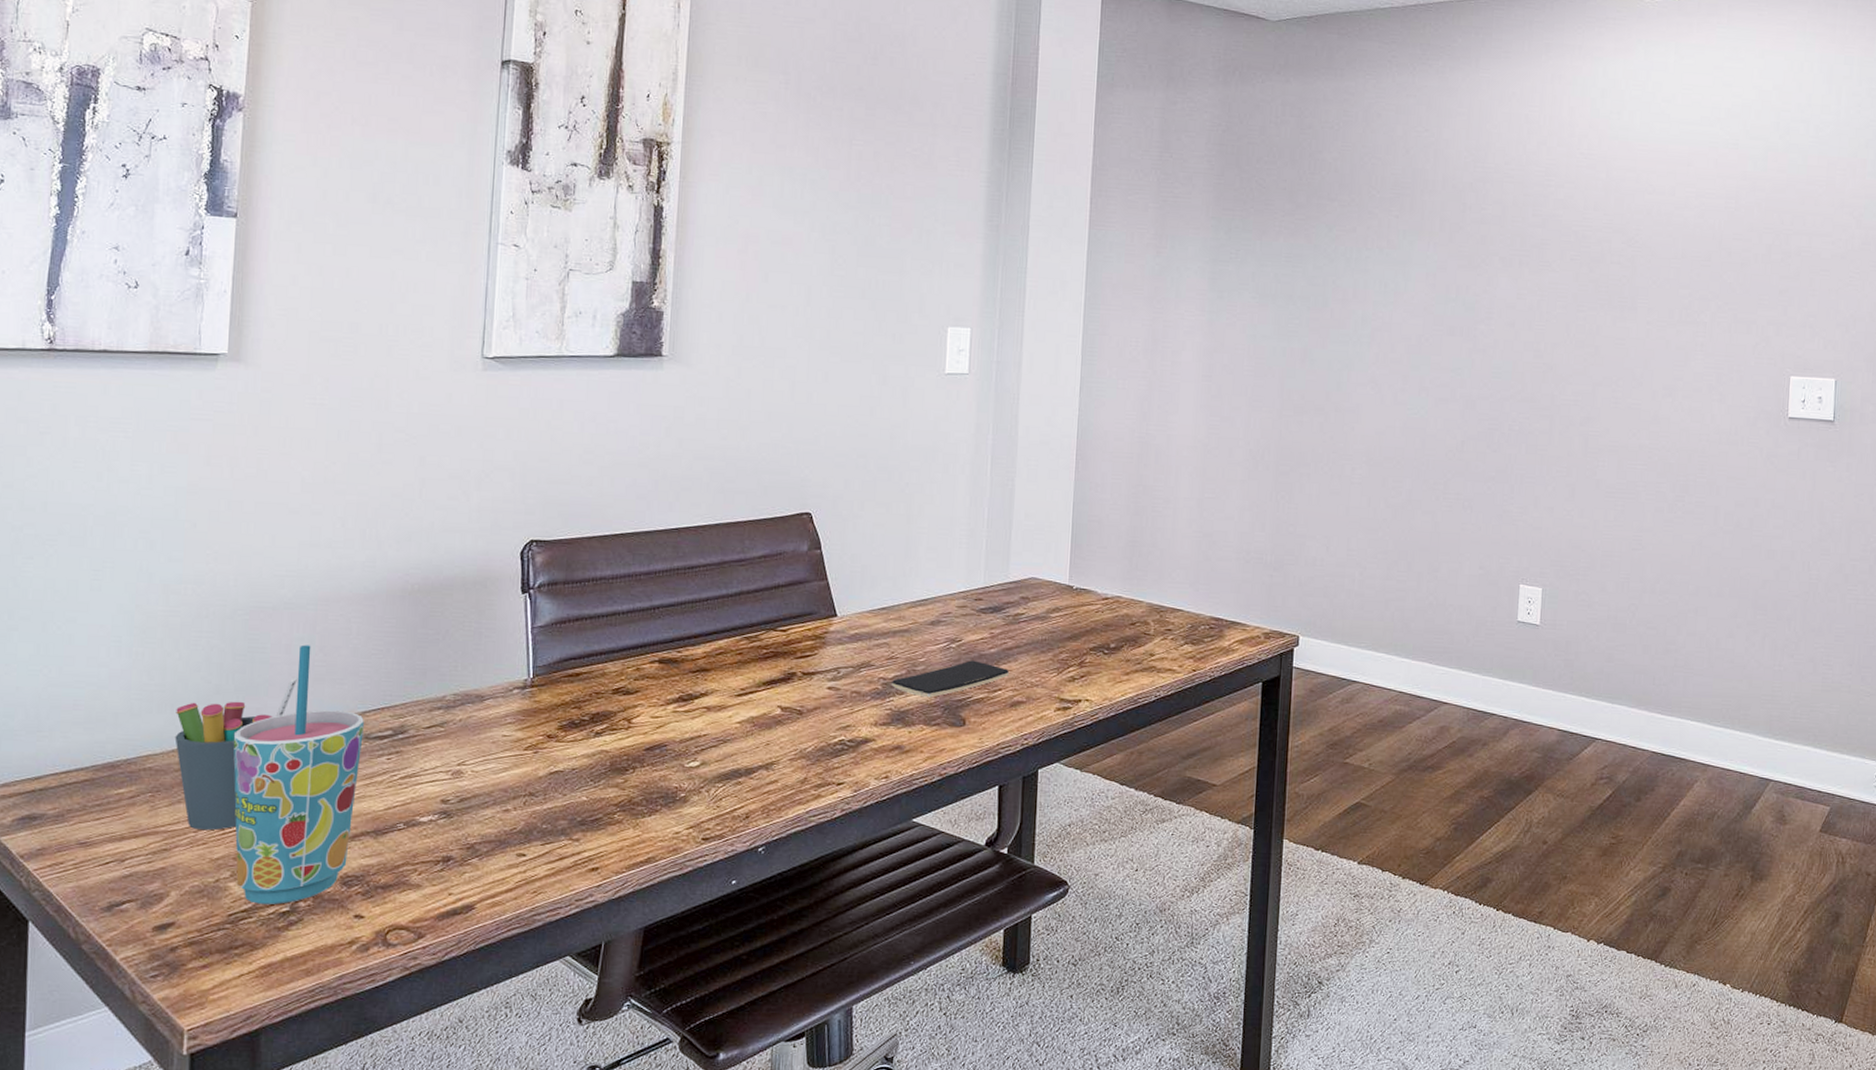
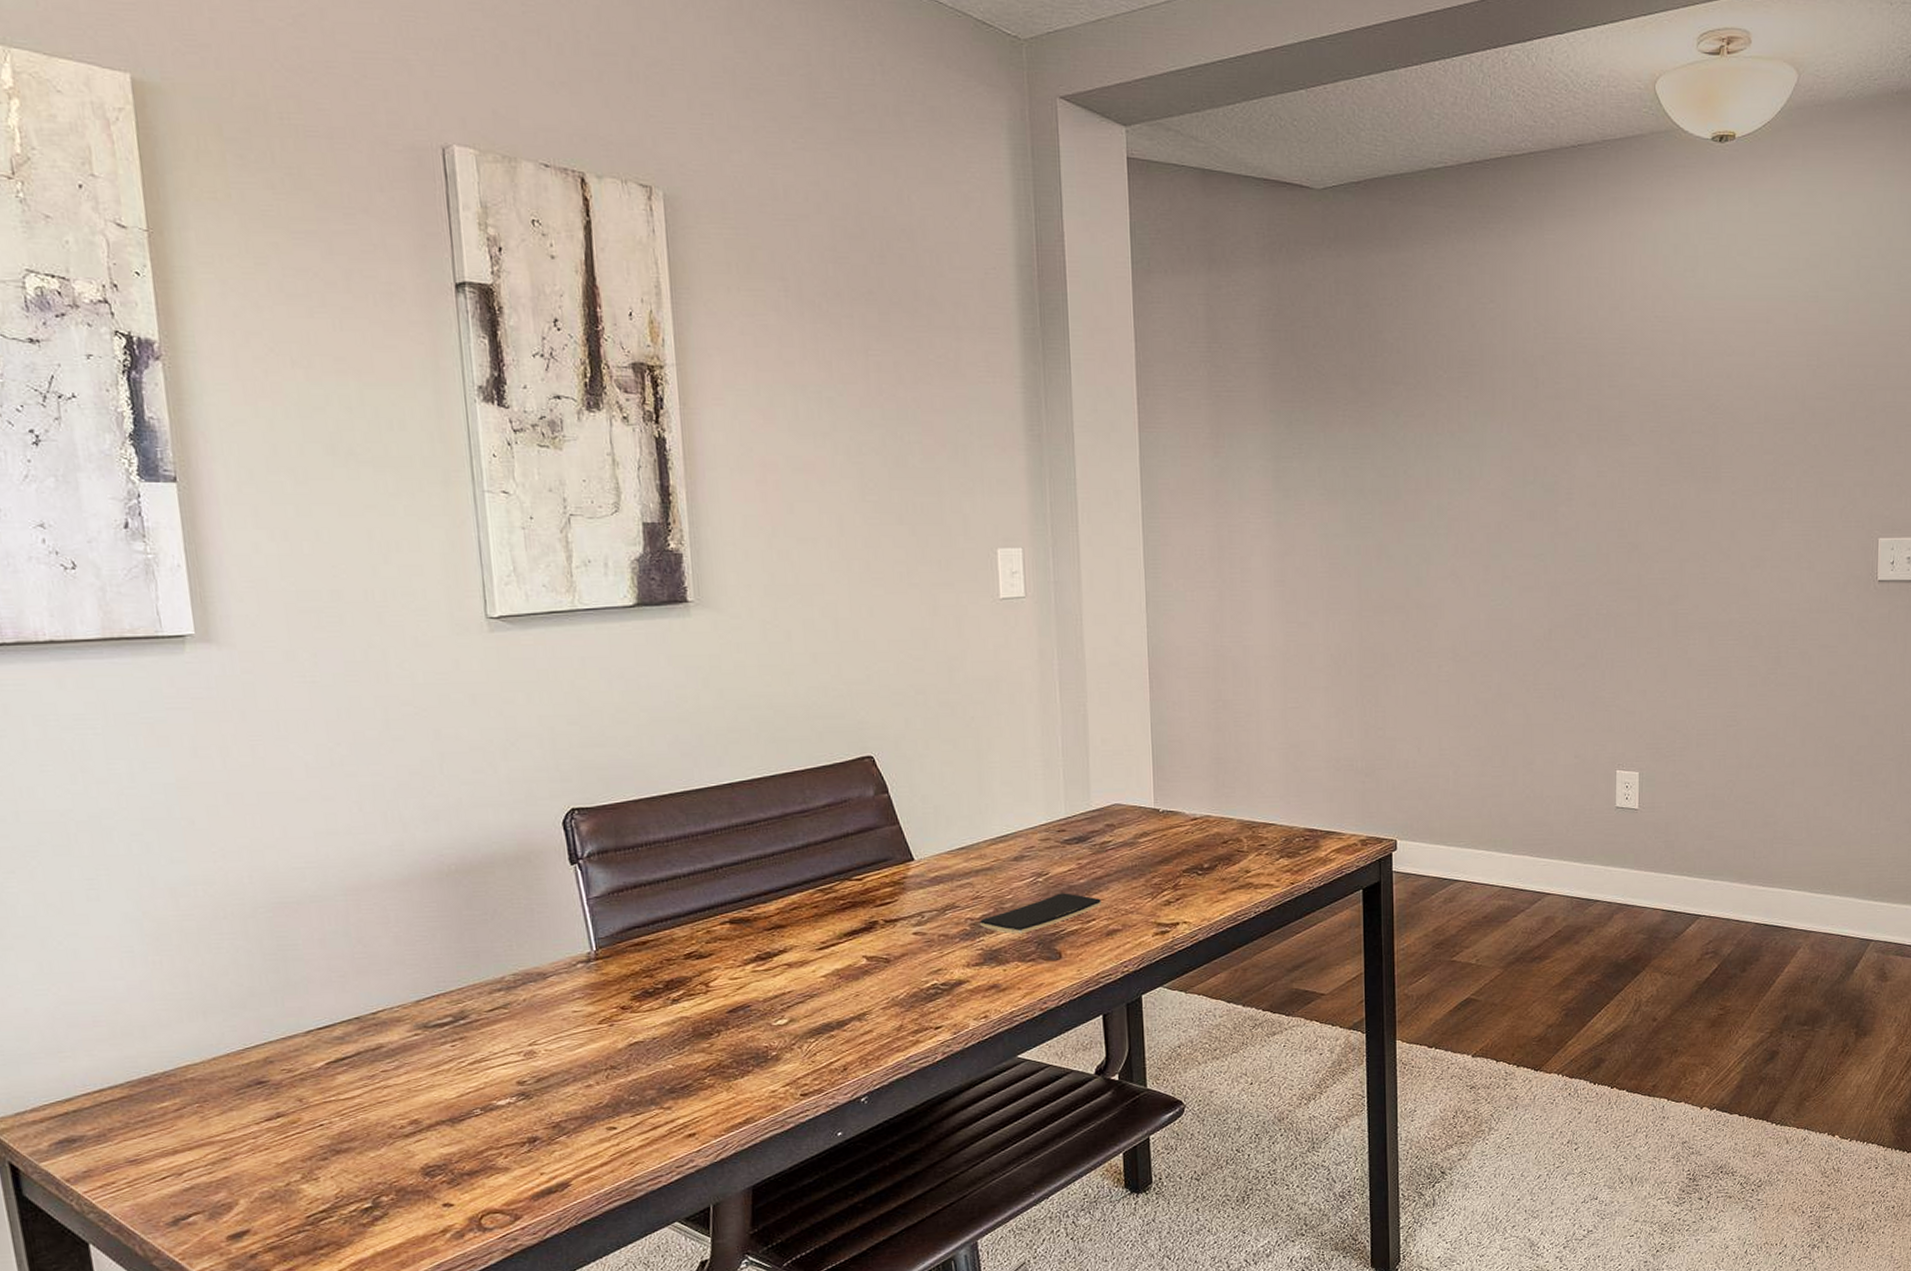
pen holder: present [175,678,298,831] -> none [209,972,340,1136]
cup: present [233,644,364,905] -> none [278,937,426,1203]

